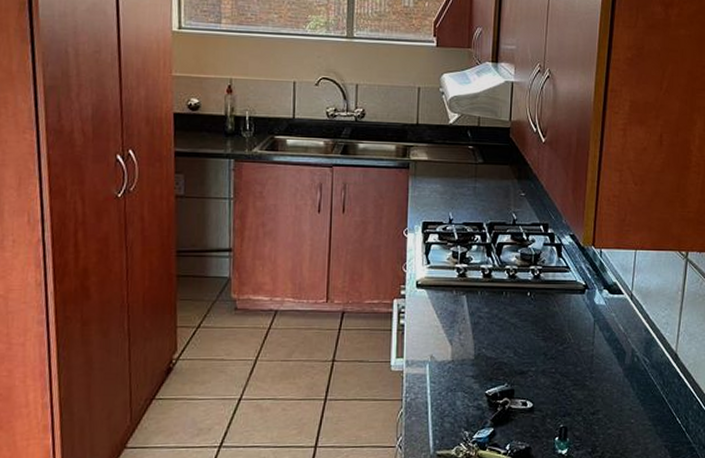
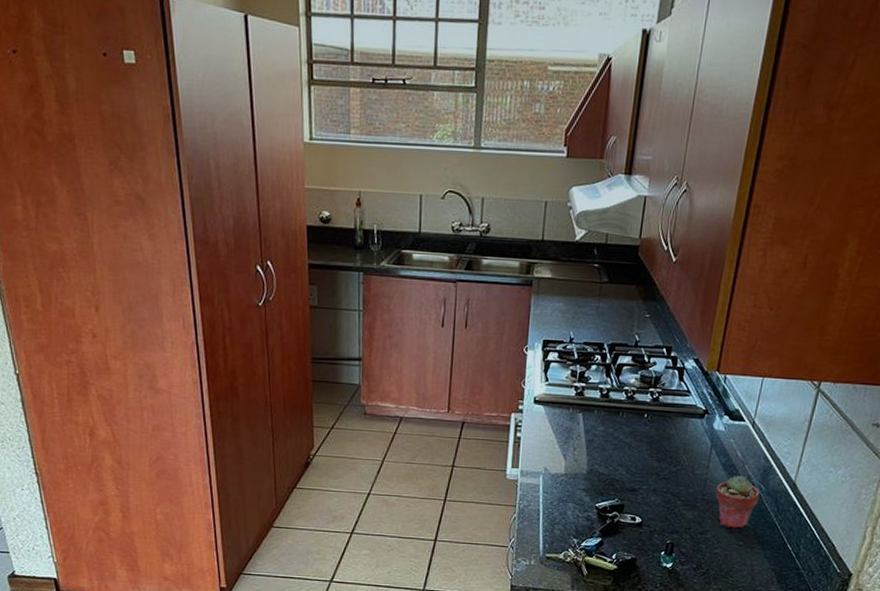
potted succulent: none [603,349,645,406] -> present [716,475,760,529]

